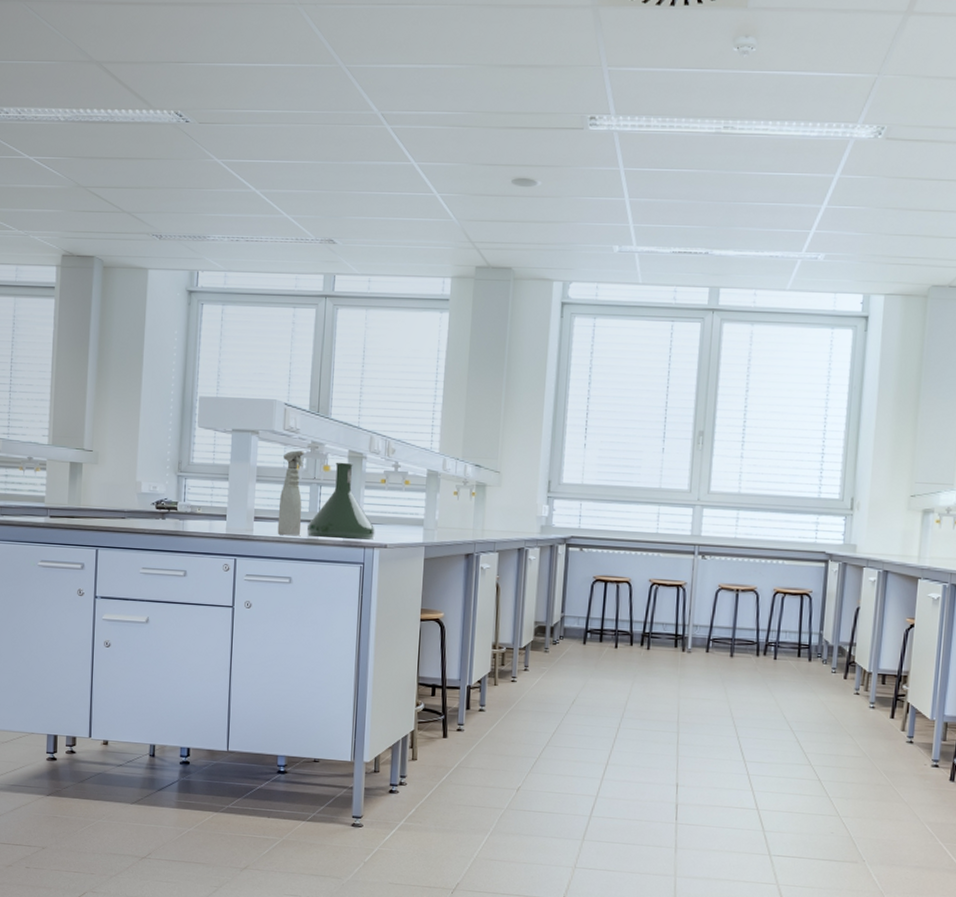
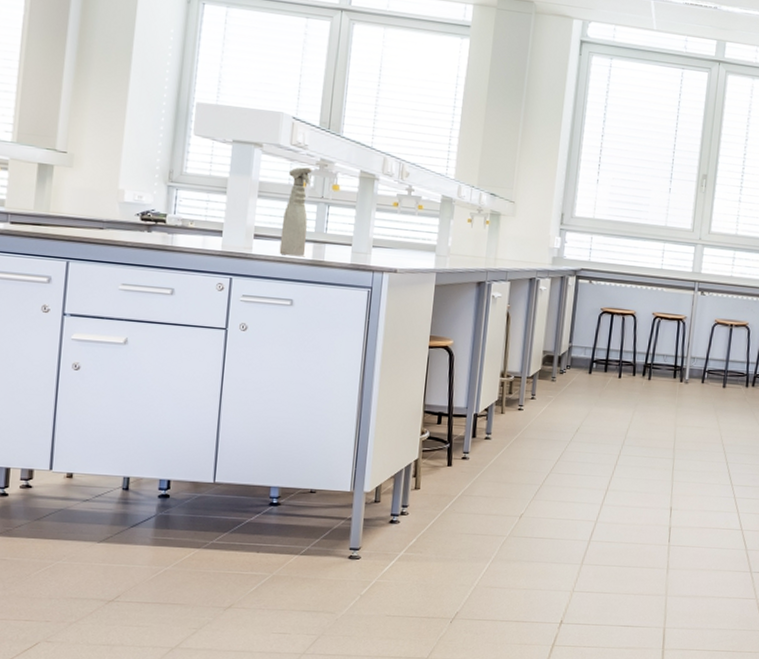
flask: present [307,462,375,539] -> none [312,182,385,263]

